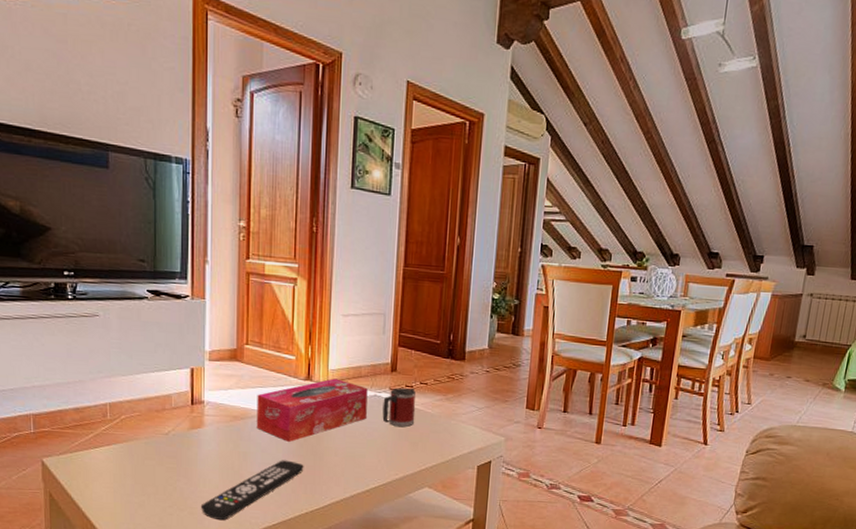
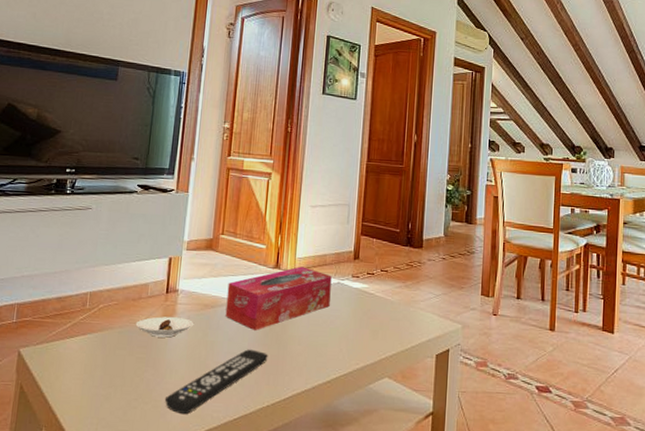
saucer: none [162,428,223,449] -> present [135,316,193,338]
mug: present [382,388,417,427] -> none [344,275,377,315]

